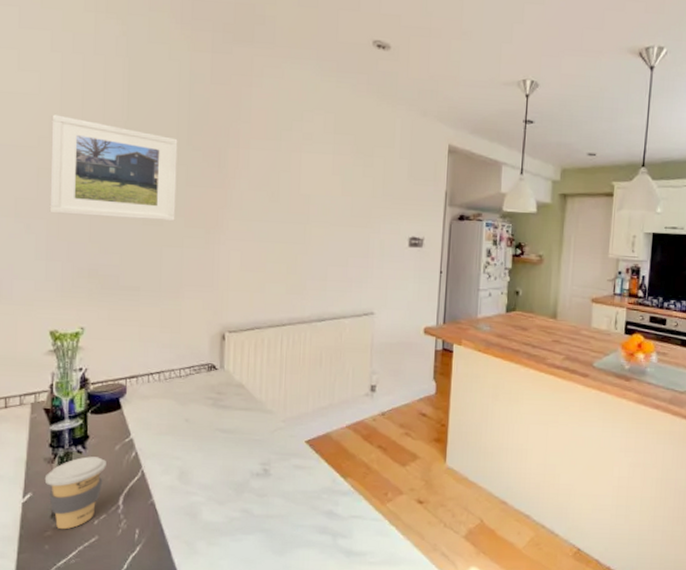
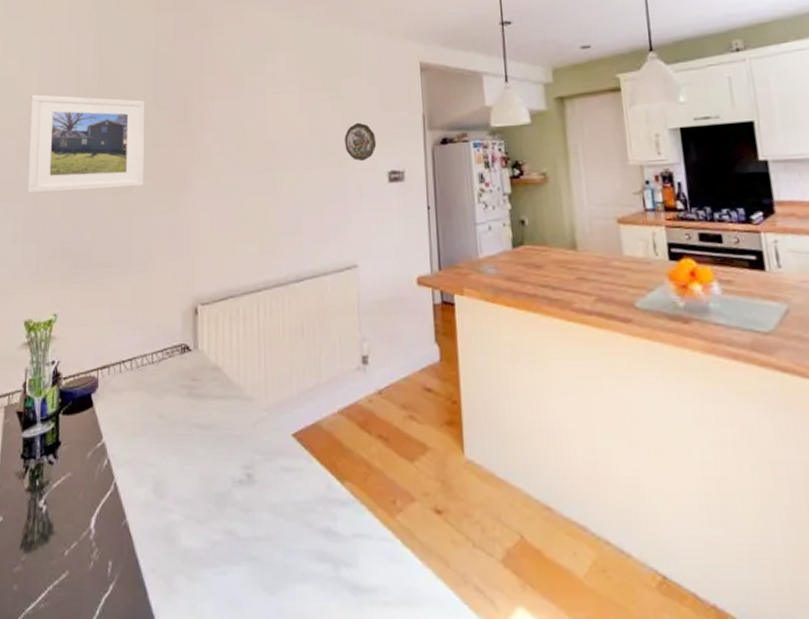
coffee cup: present [44,456,106,530] -> none [15,468,78,564]
decorative plate: none [372,190,402,226] -> present [344,122,377,162]

